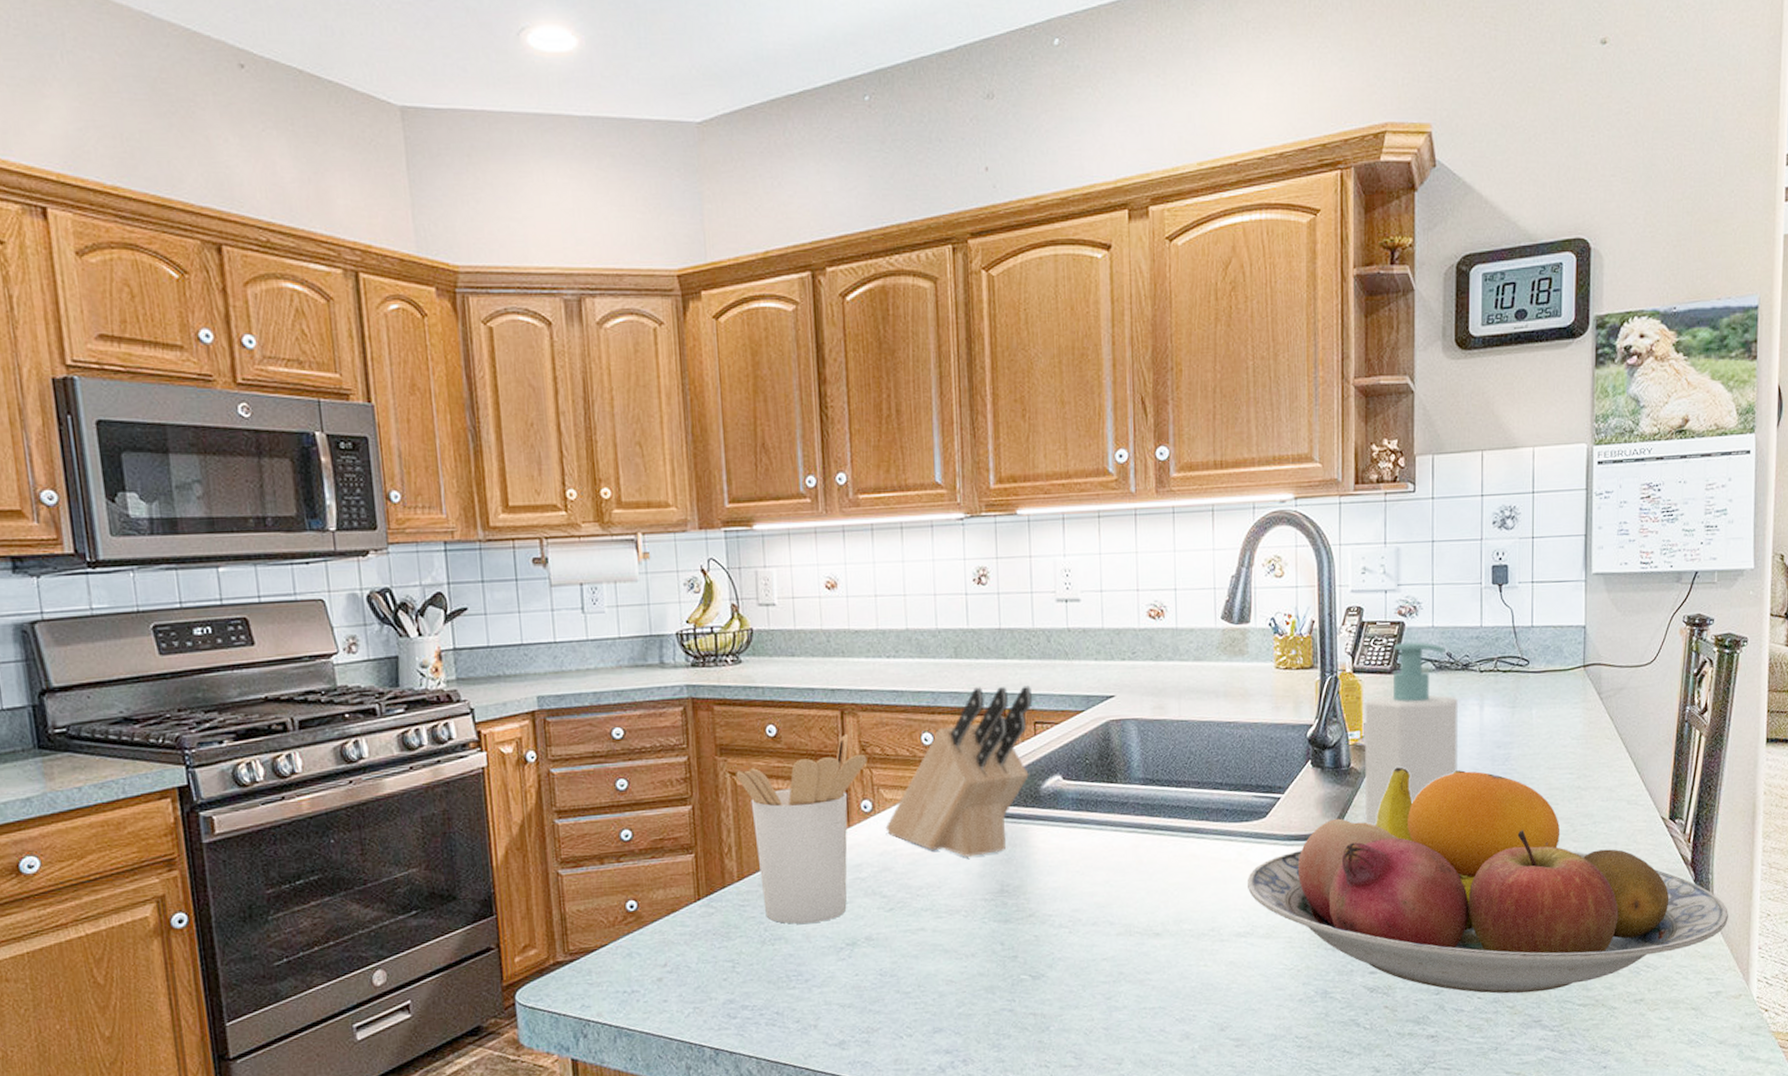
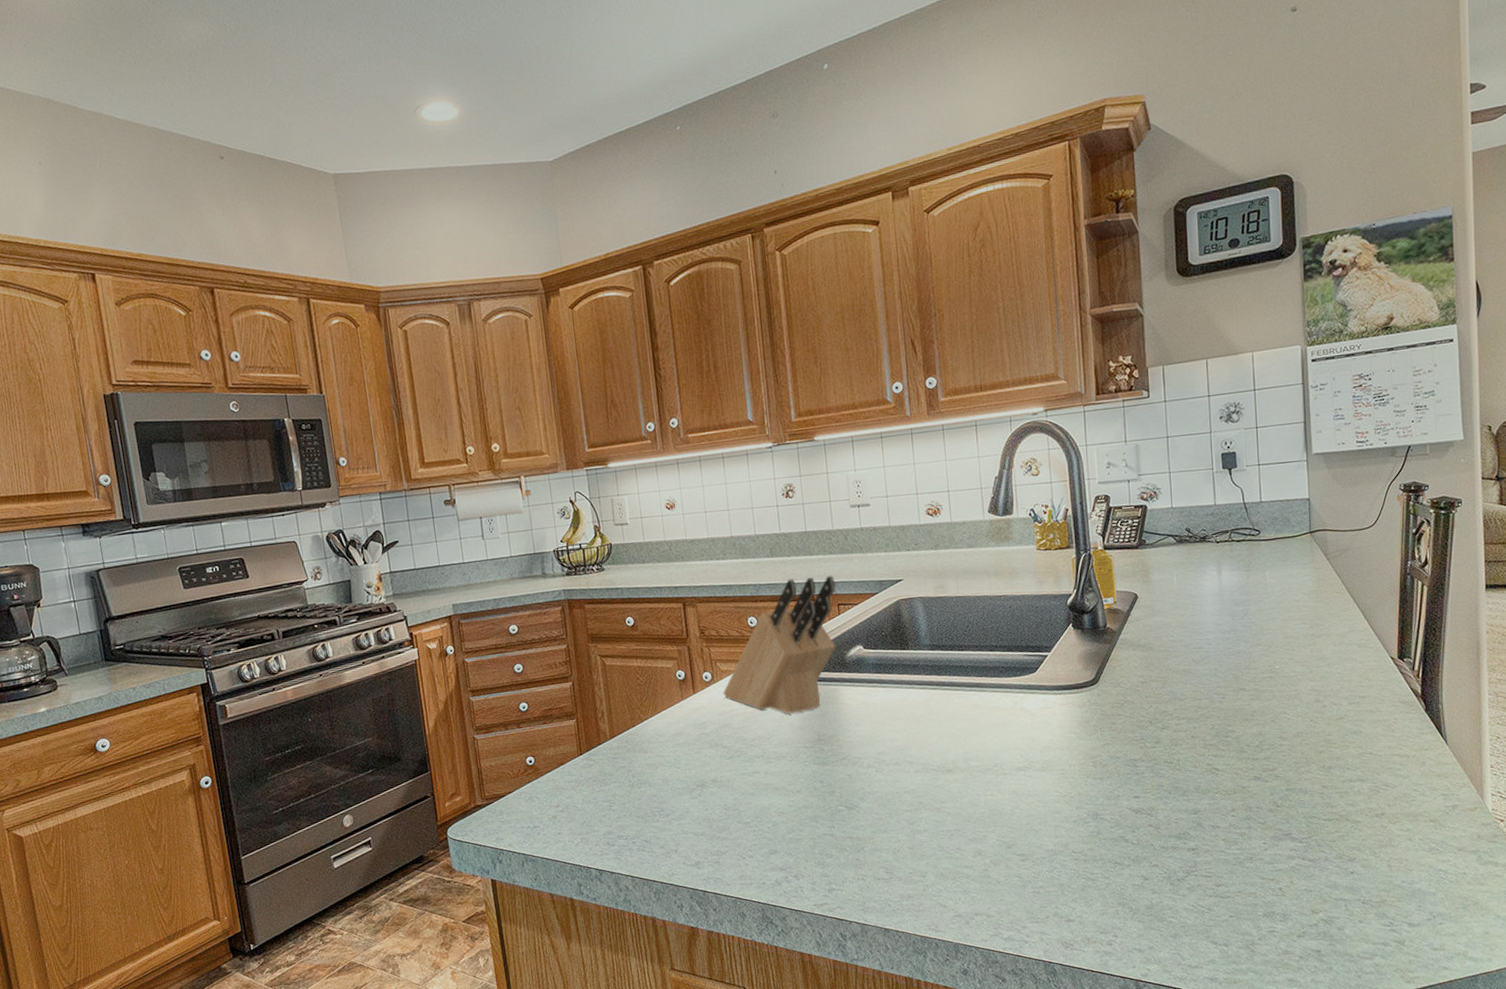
utensil holder: present [736,733,867,924] -> none [604,620,706,772]
fruit bowl: present [1248,767,1728,994] -> none [1023,625,1460,812]
soap bottle: present [1364,642,1458,826] -> none [1115,520,1201,675]

